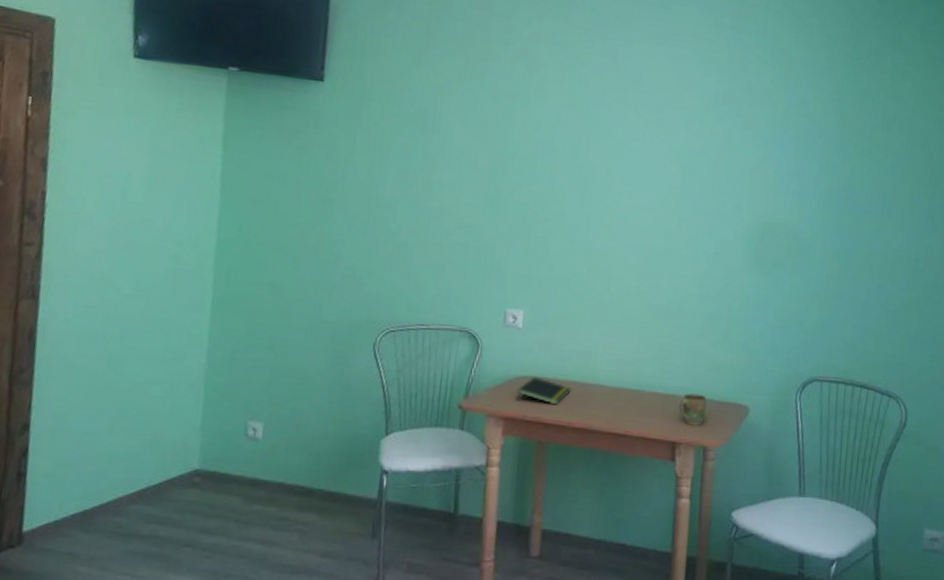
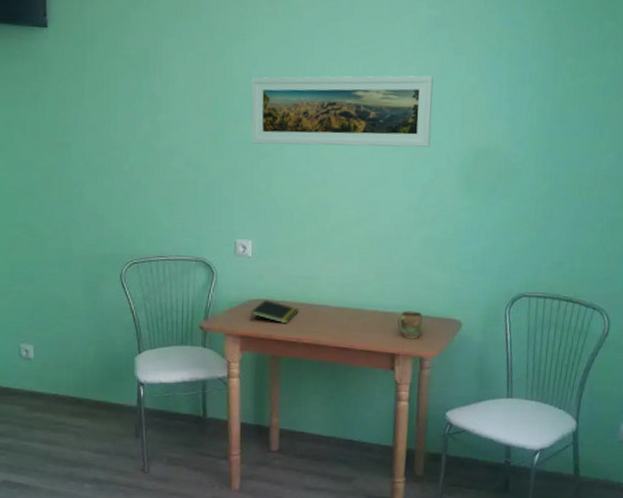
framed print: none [529,140,720,219] -> present [251,75,433,148]

